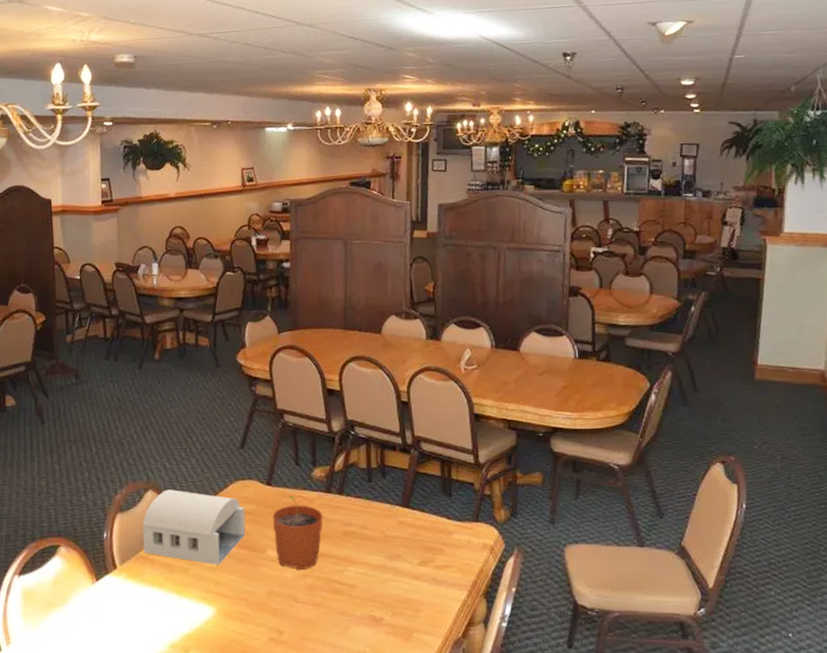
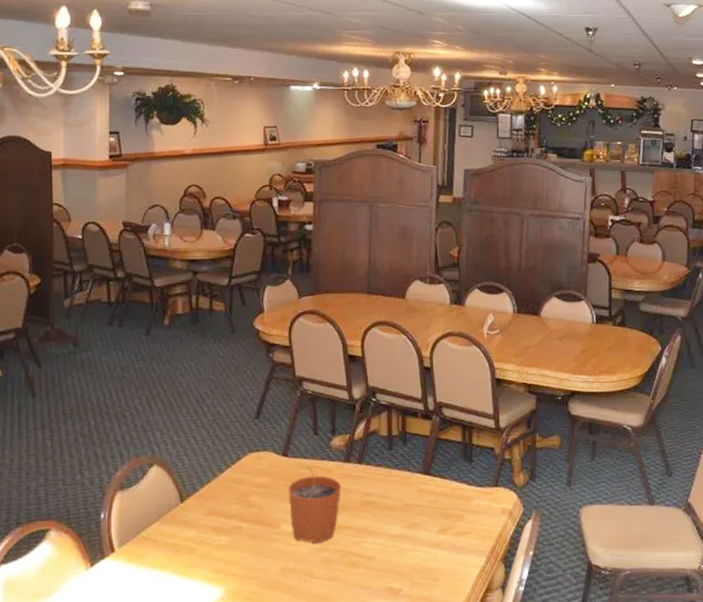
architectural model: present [143,490,246,565] -> none [146,464,259,543]

